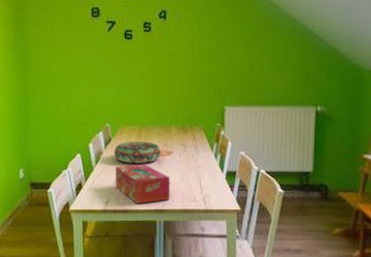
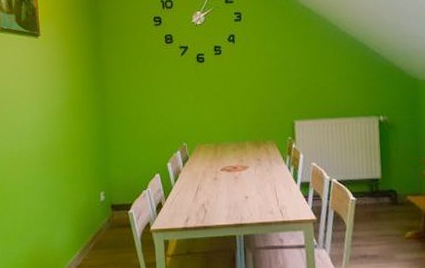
decorative bowl: present [114,142,161,163] -> none [192,158,237,180]
tissue box: present [116,163,169,203] -> none [194,179,248,219]

